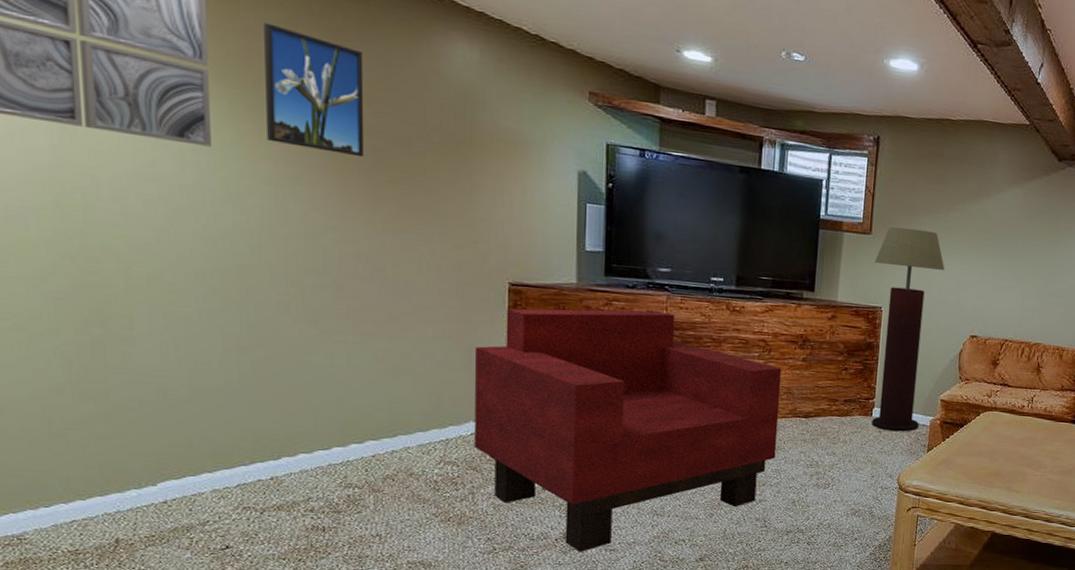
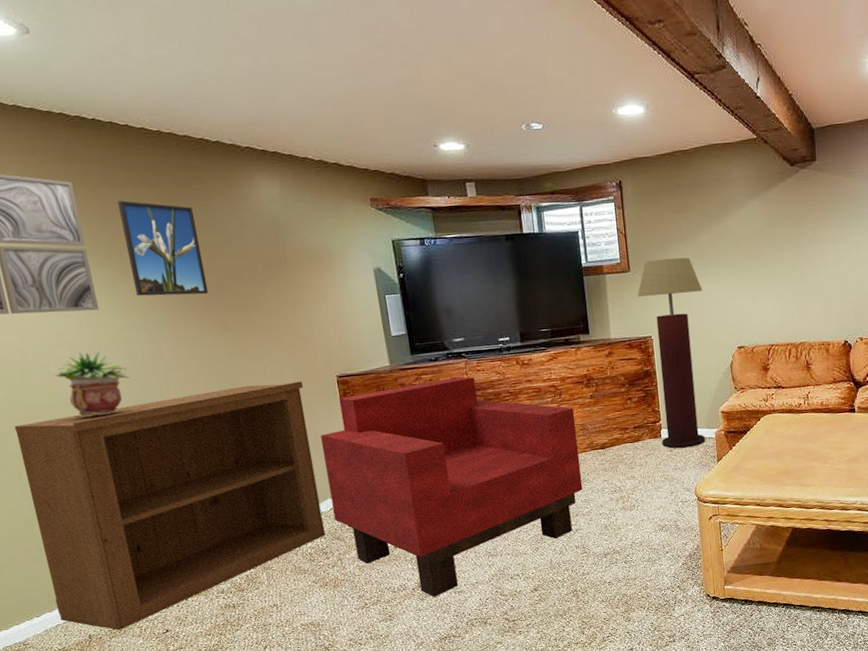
bookshelf: none [61,265,465,538] -> present [14,381,325,630]
potted plant: none [134,193,238,275] -> present [55,351,130,418]

